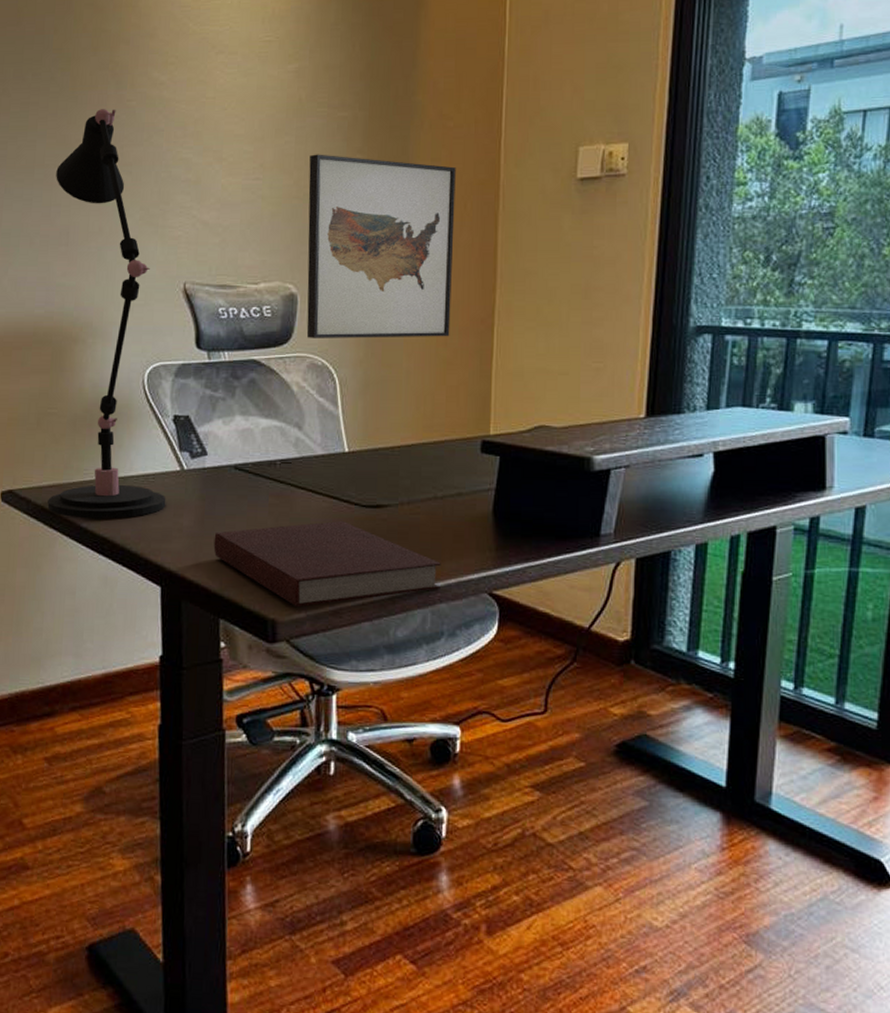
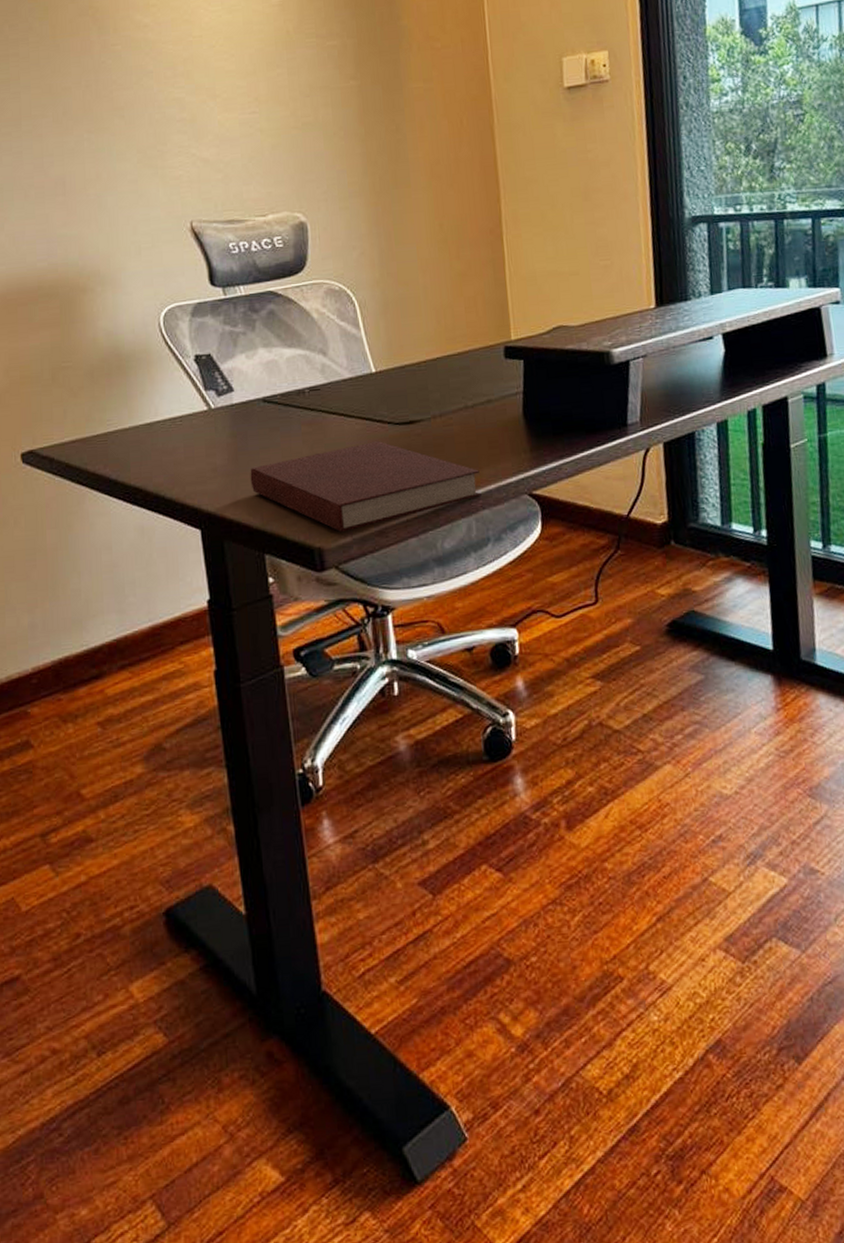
desk lamp: present [47,109,166,519] -> none [45,55,197,471]
wall art: present [306,154,456,338] -> none [304,83,462,265]

